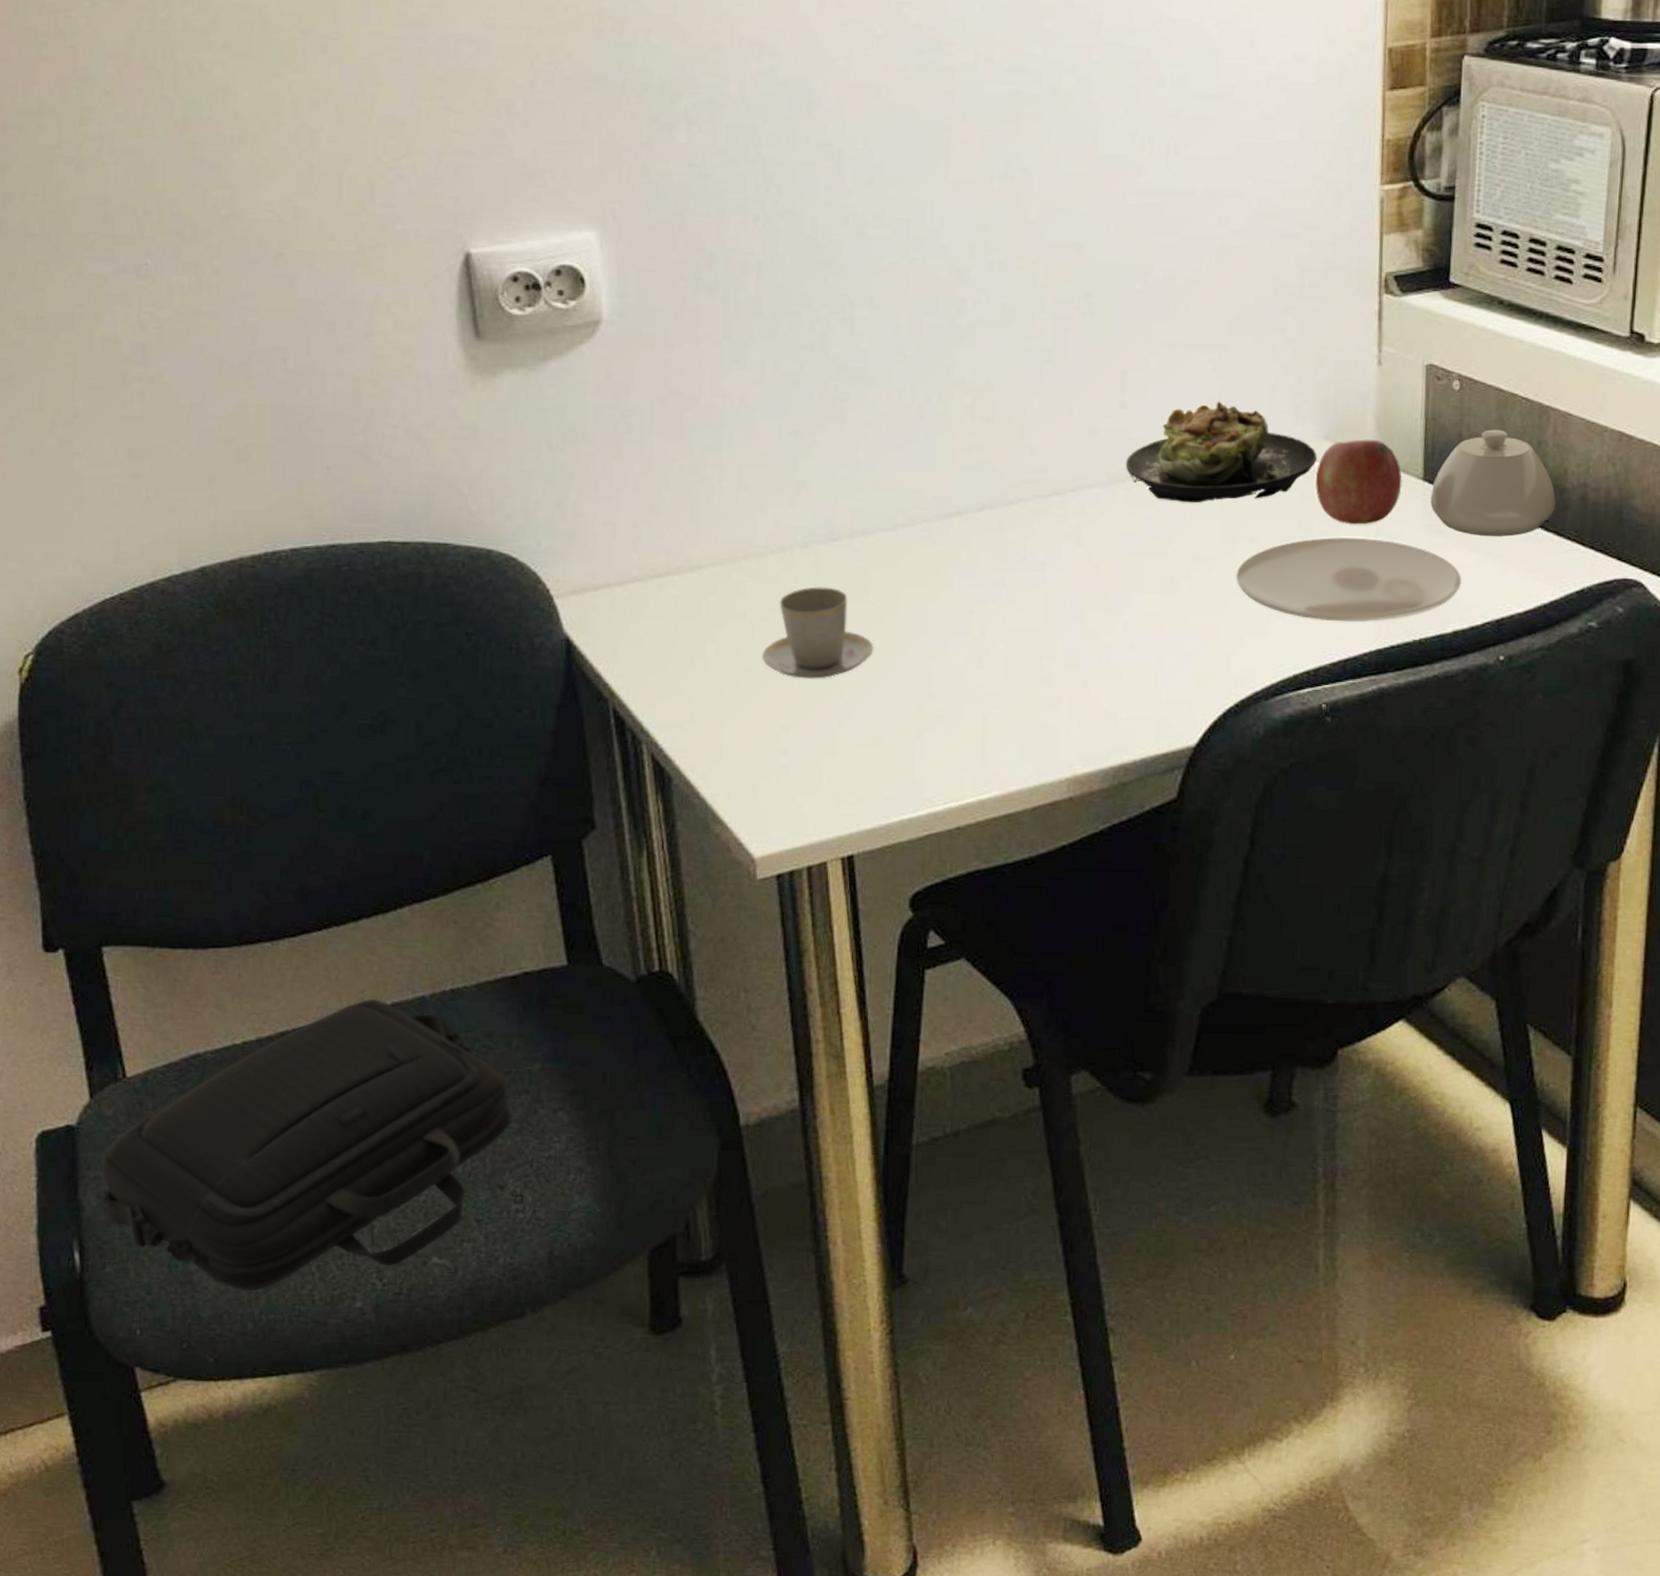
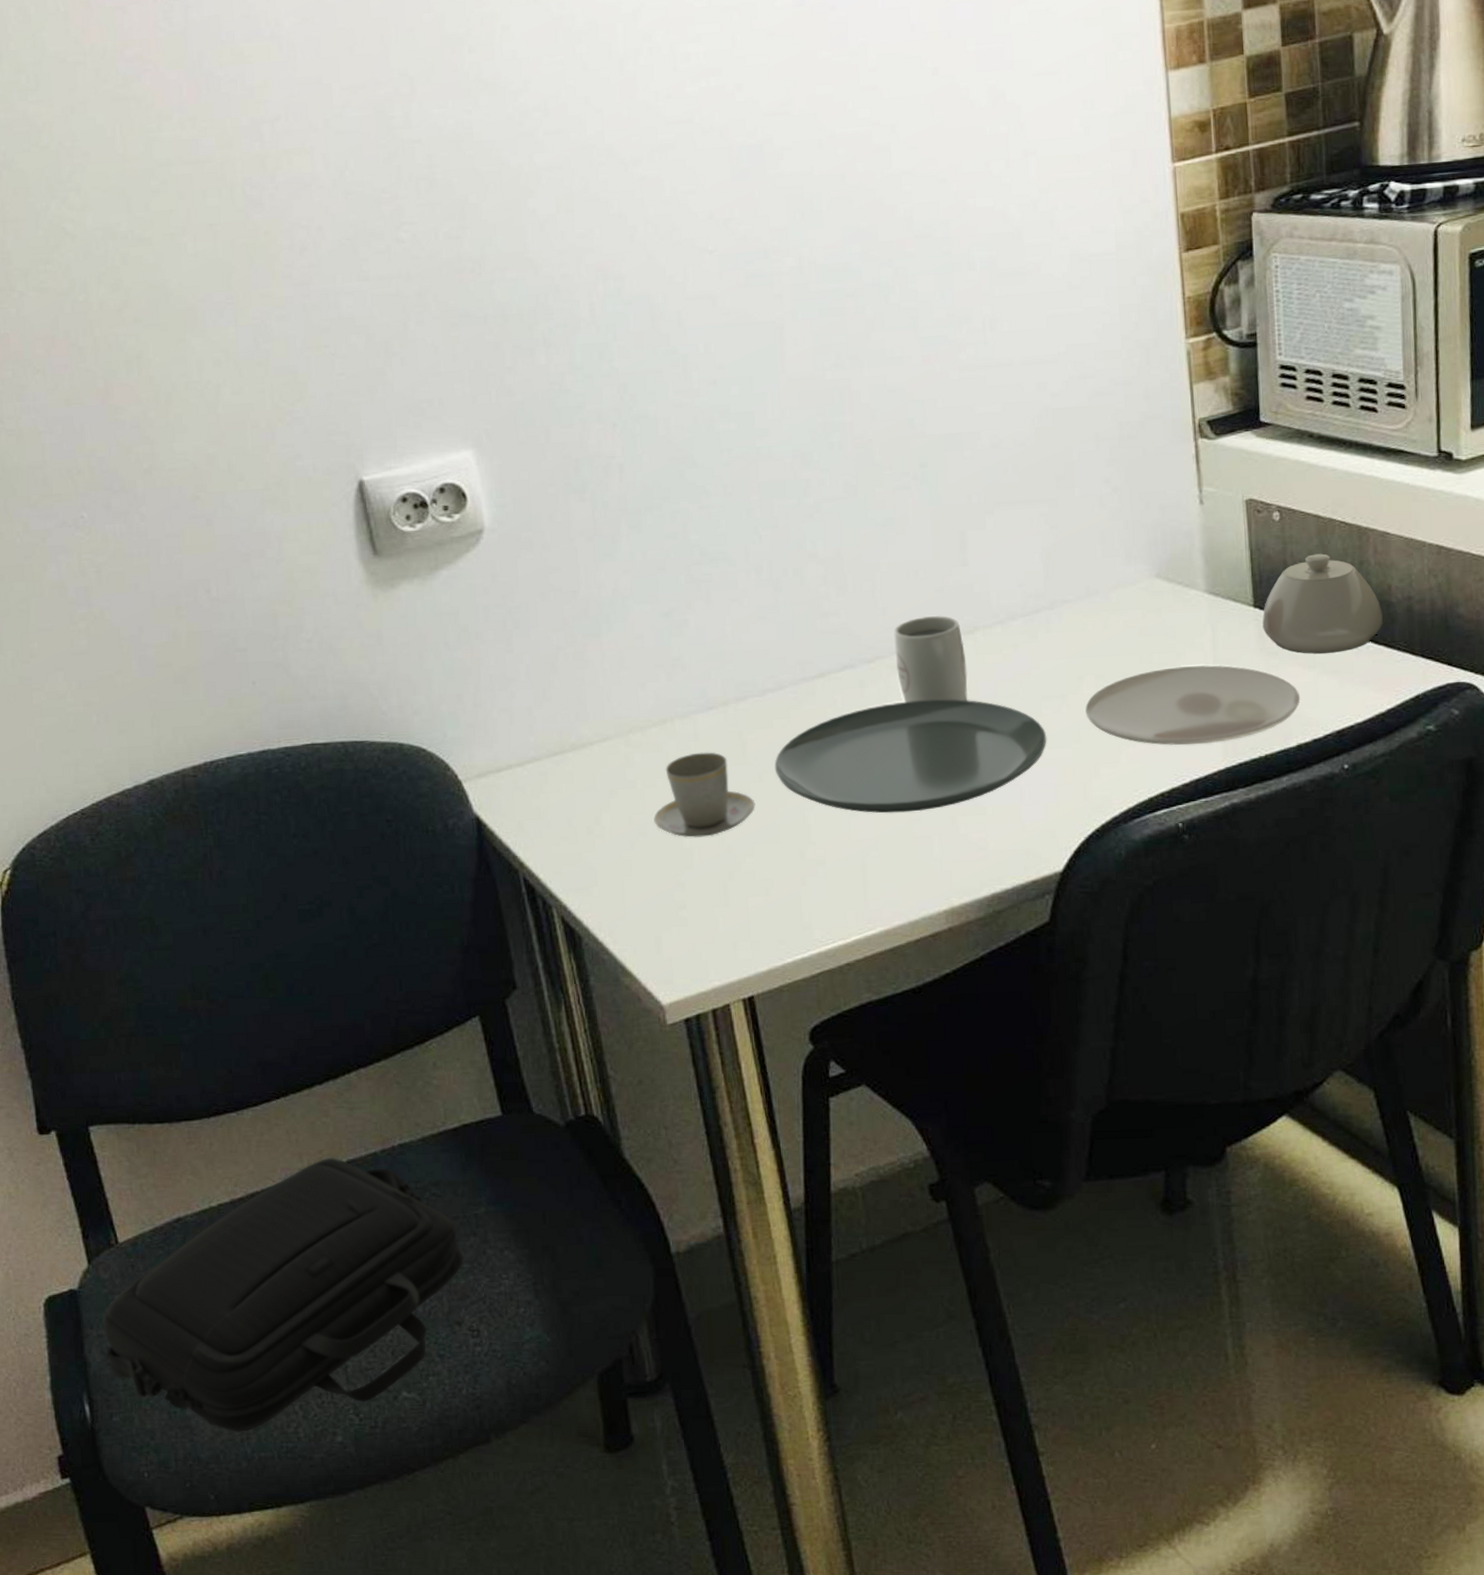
plate: none [898,550,1193,670] -> present [774,699,1047,813]
mug: none [1039,460,1115,555] -> present [894,616,968,703]
salad: present [1126,401,1317,503] -> none [973,551,1151,647]
fruit: present [1316,439,1402,525] -> none [1152,573,1234,654]

